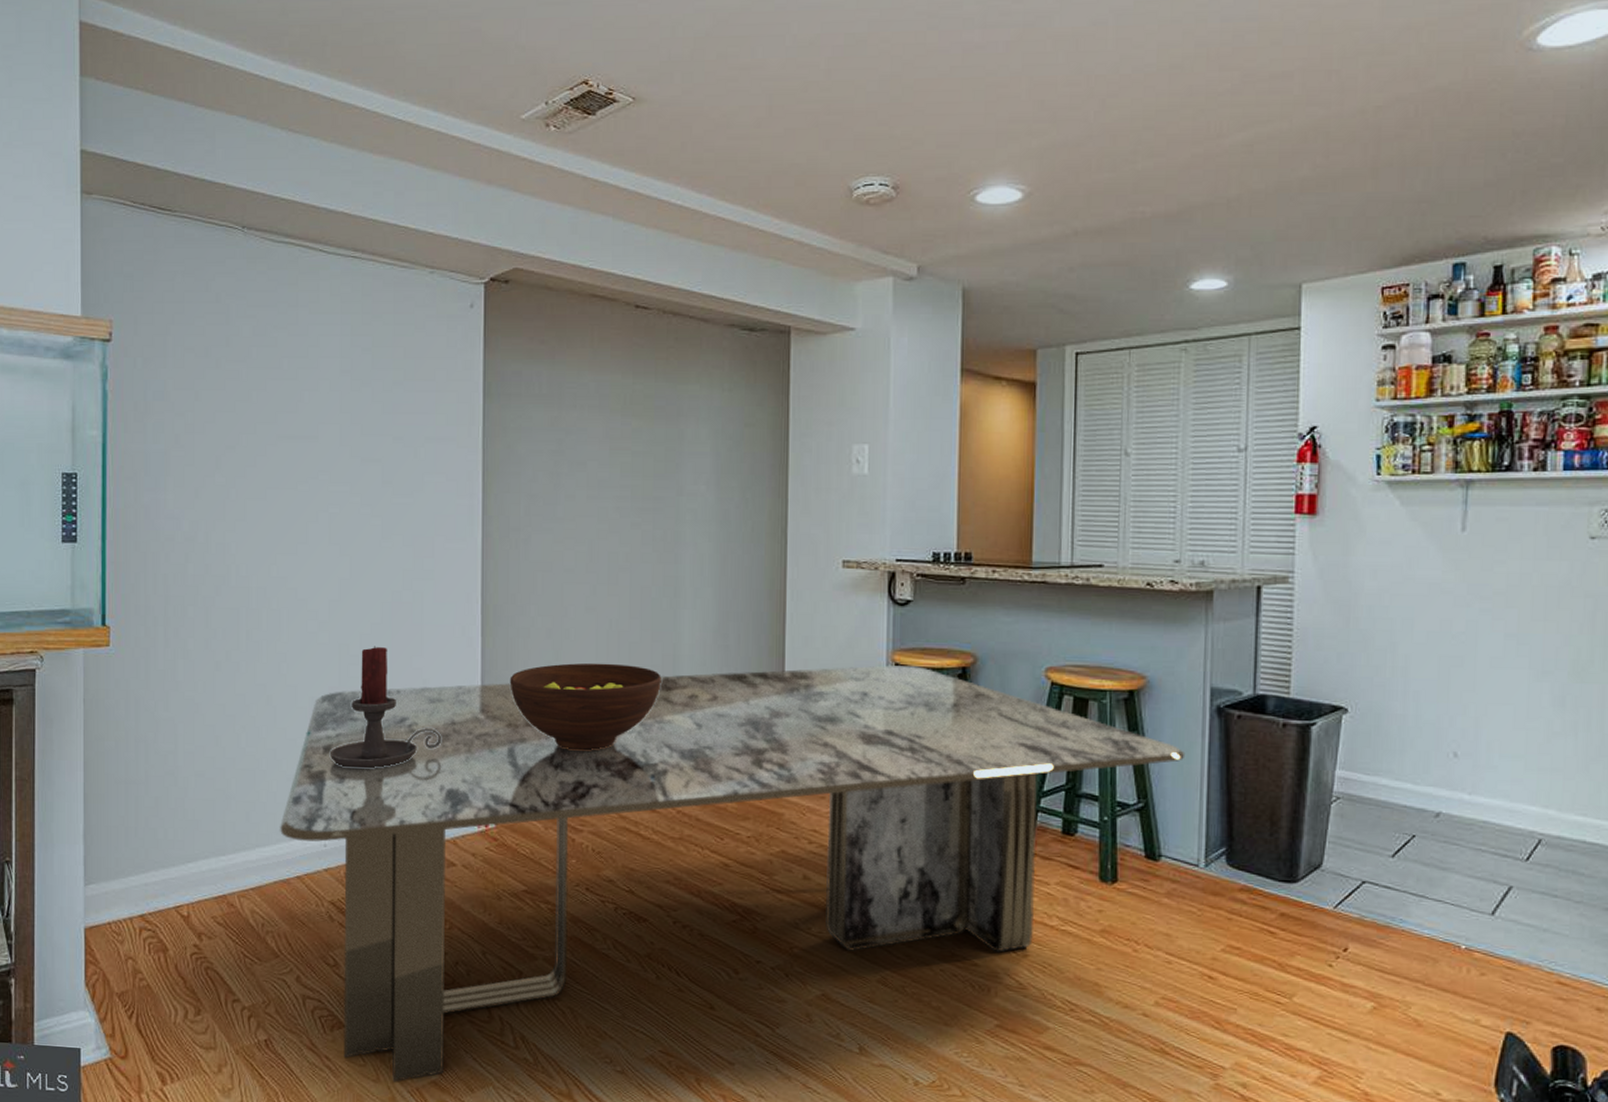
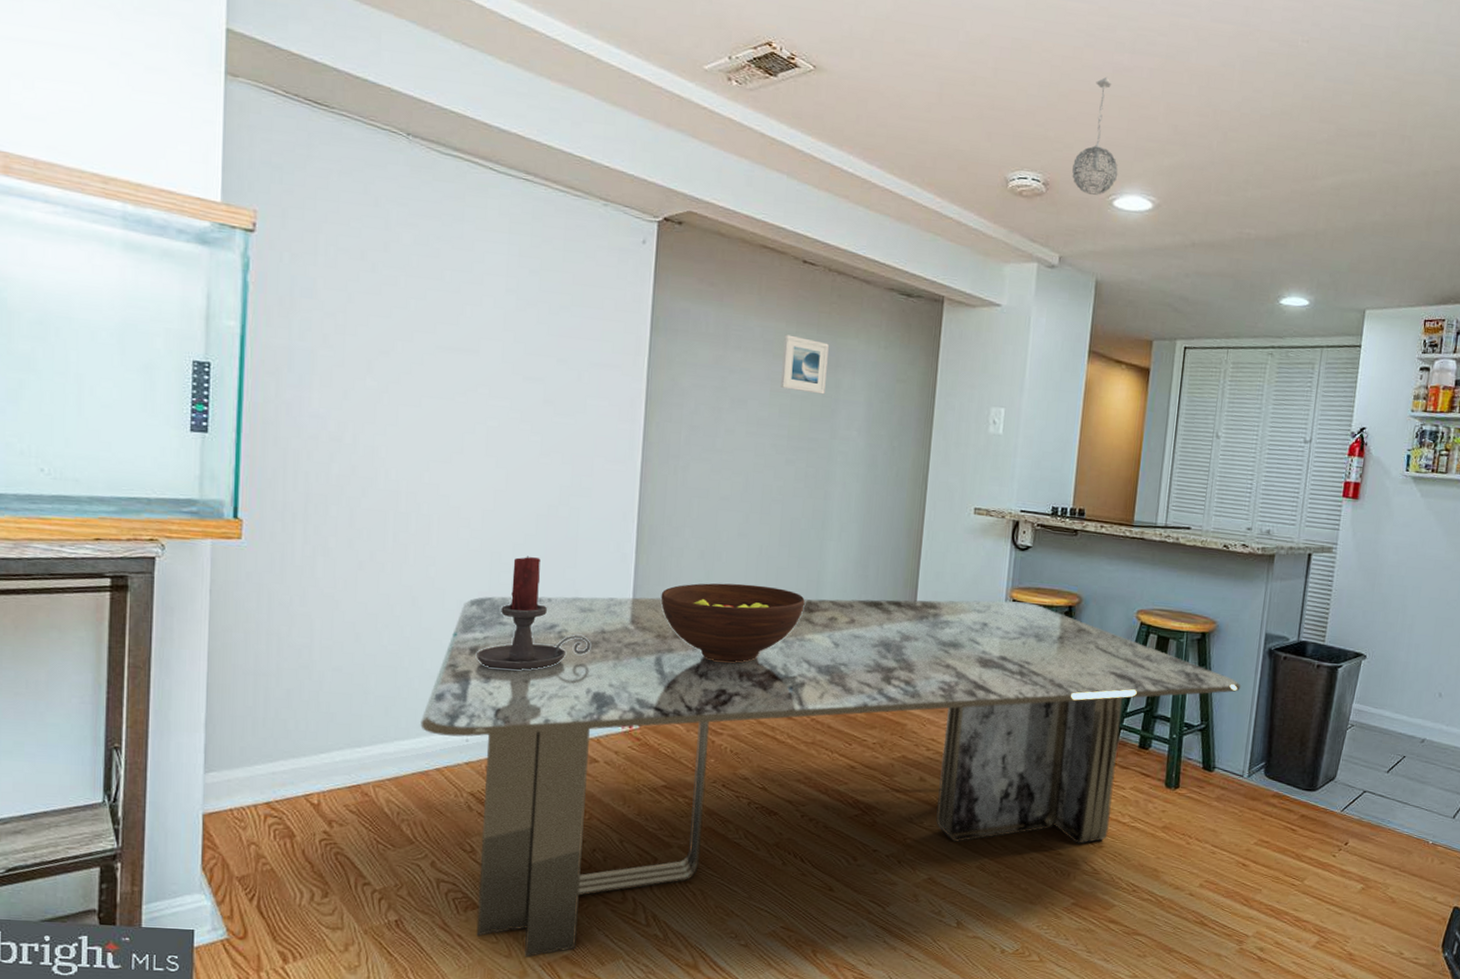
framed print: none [620,387,668,448] -> present [781,334,829,395]
pendant light: none [925,58,979,192] -> present [1072,76,1119,195]

